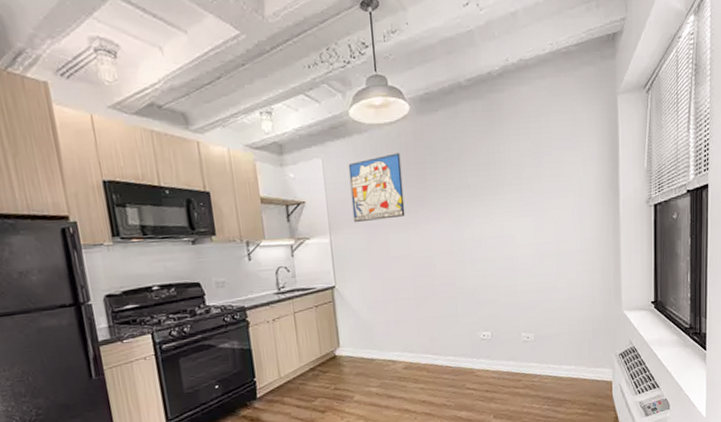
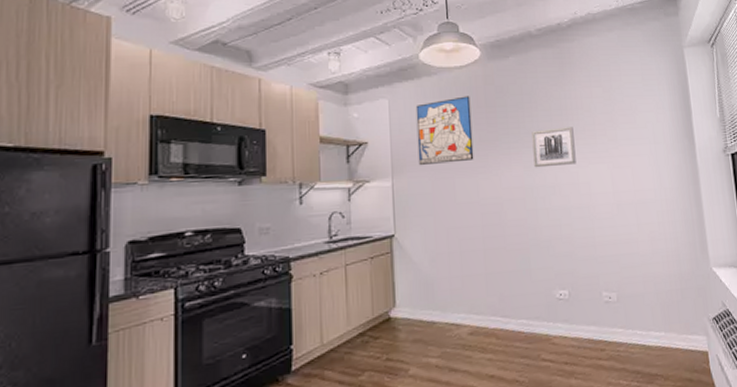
wall art: none [460,181,502,223] -> present [531,127,576,168]

